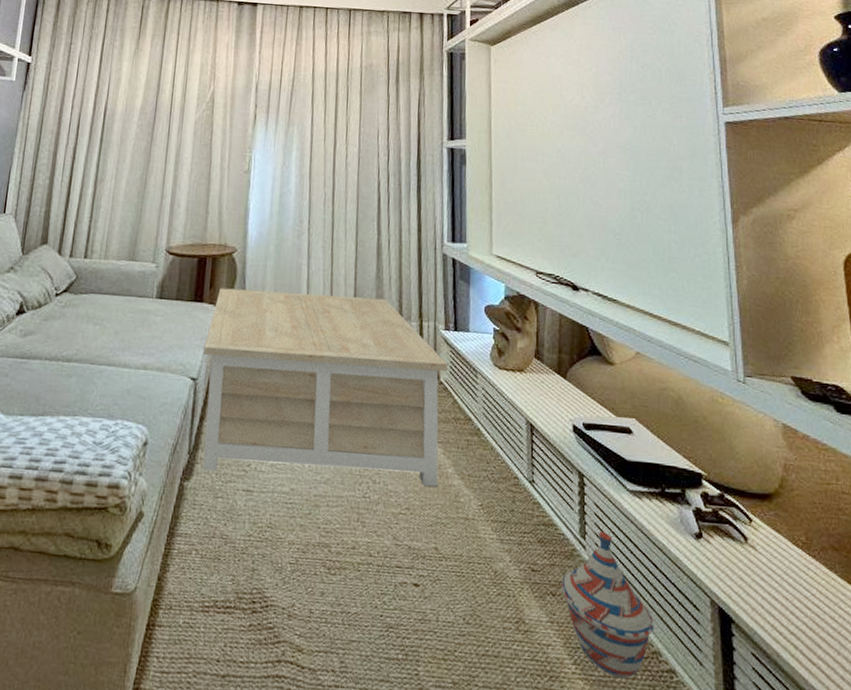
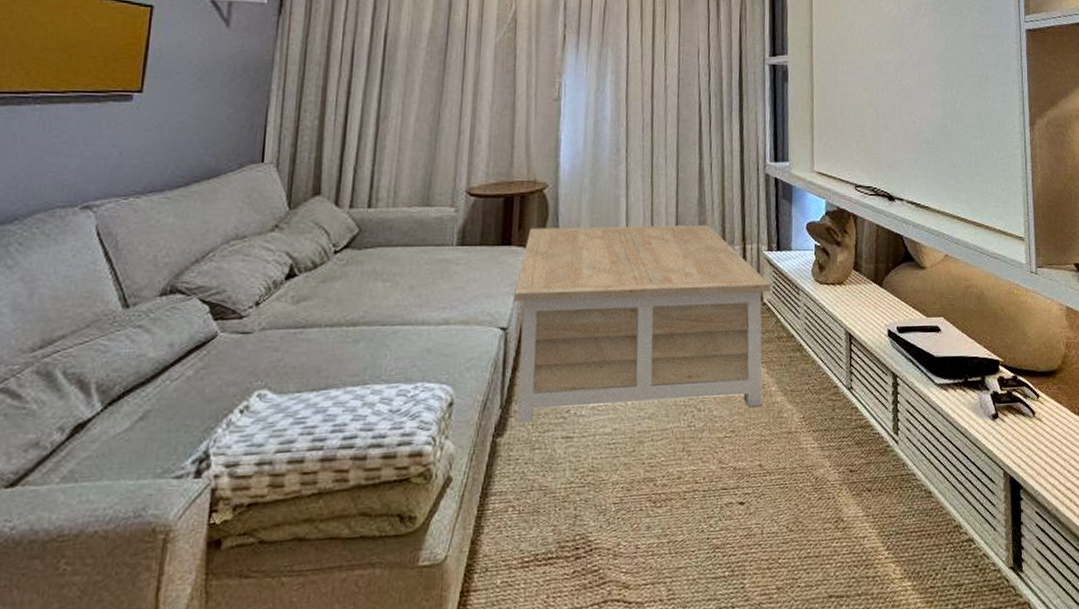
woven basket: present [560,530,654,679] -> none [875,425,956,555]

